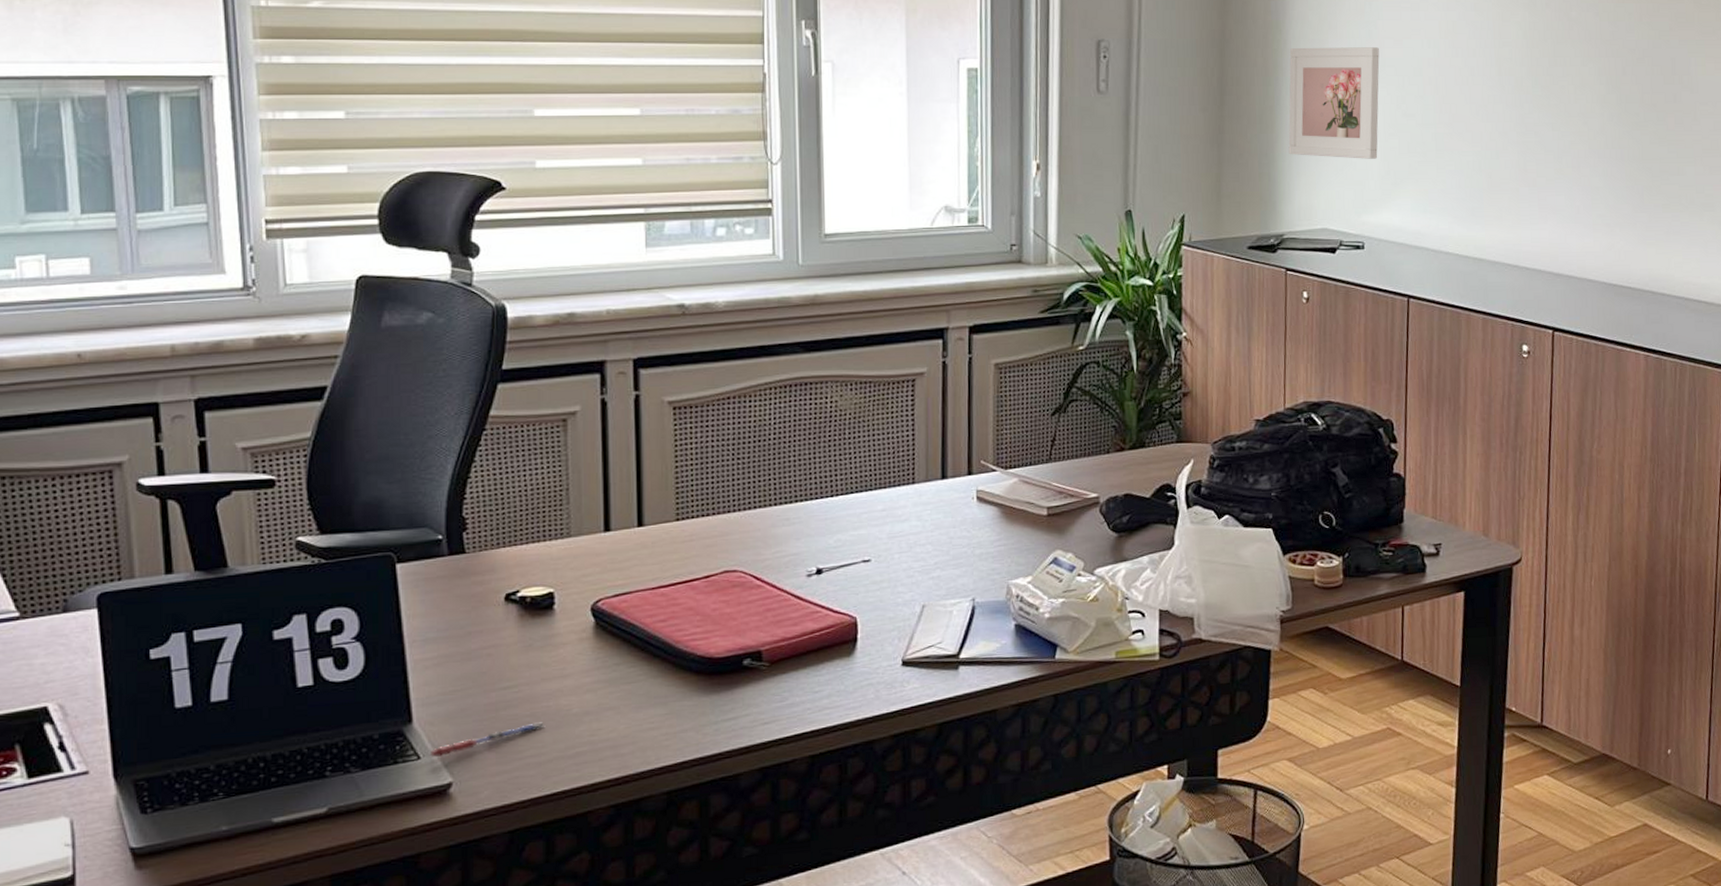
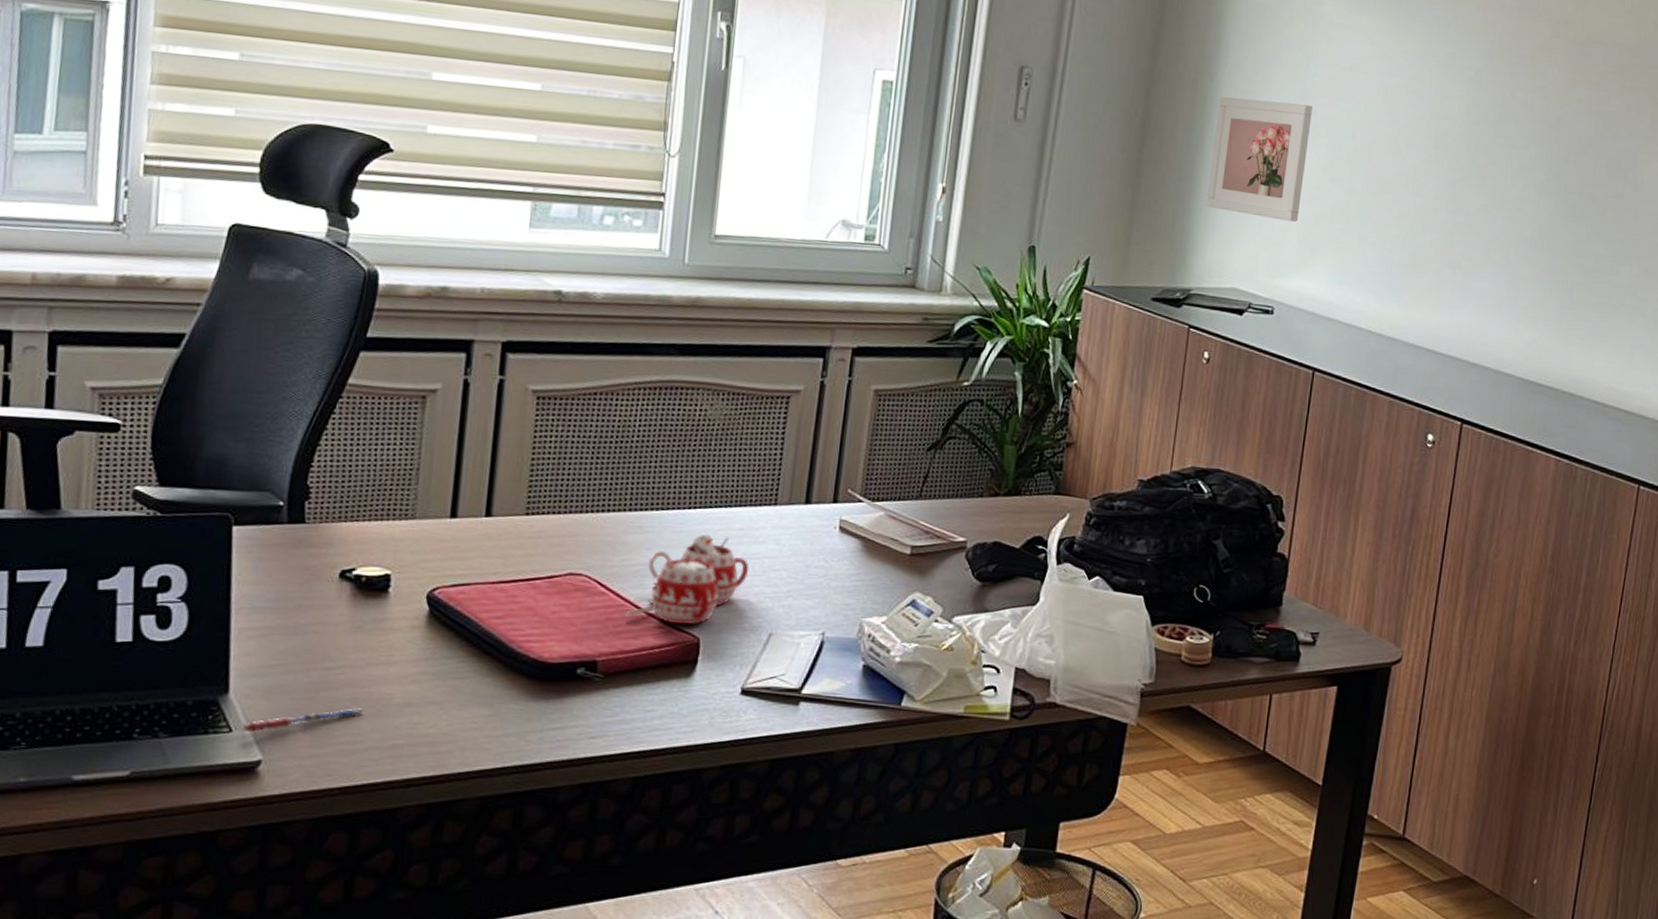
mug: none [781,518,896,608] -> present [623,534,749,625]

